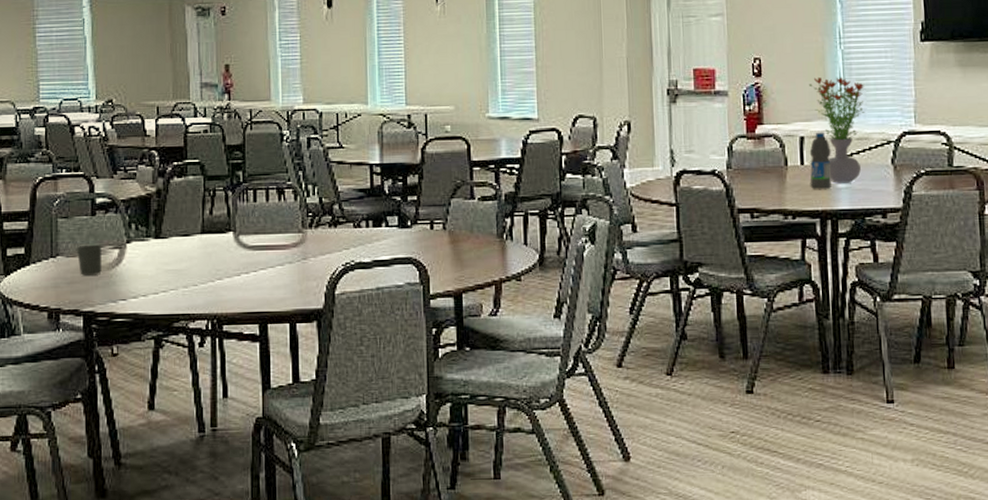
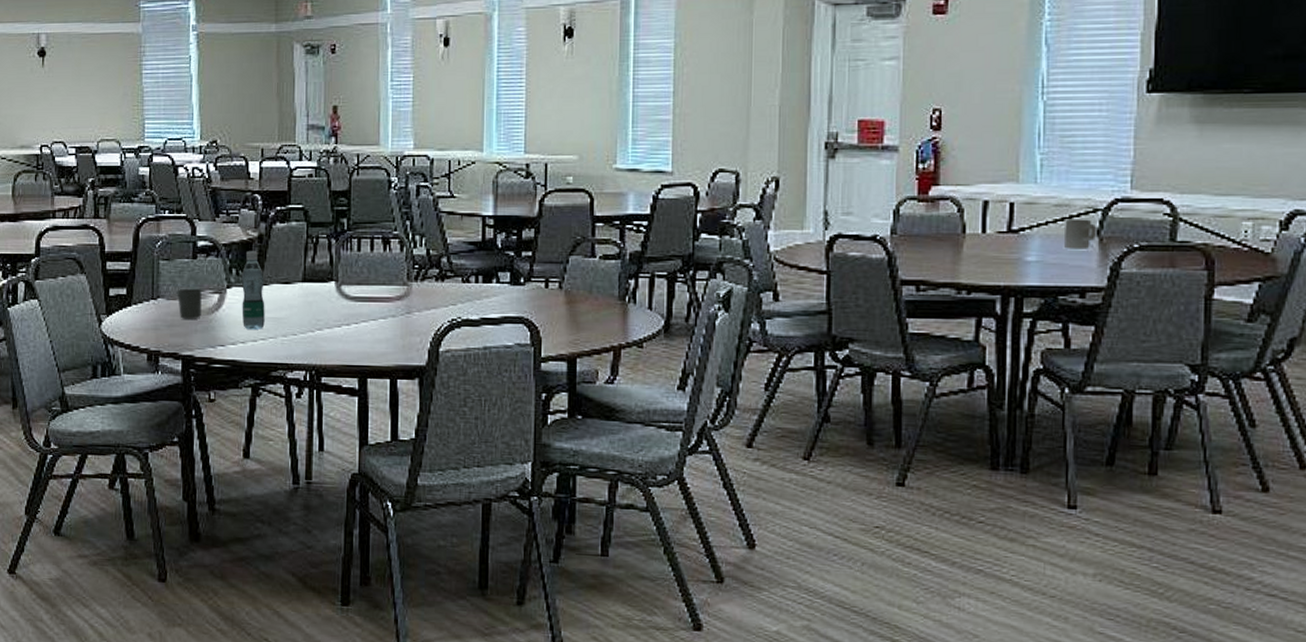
bottle: none [140,206,165,283] -> present [241,251,265,330]
flower arrangement: present [808,77,865,184] -> none [998,132,1070,256]
water bottle: present [809,132,831,190] -> none [991,196,1021,263]
cup: none [866,150,892,177] -> present [1063,219,1097,251]

